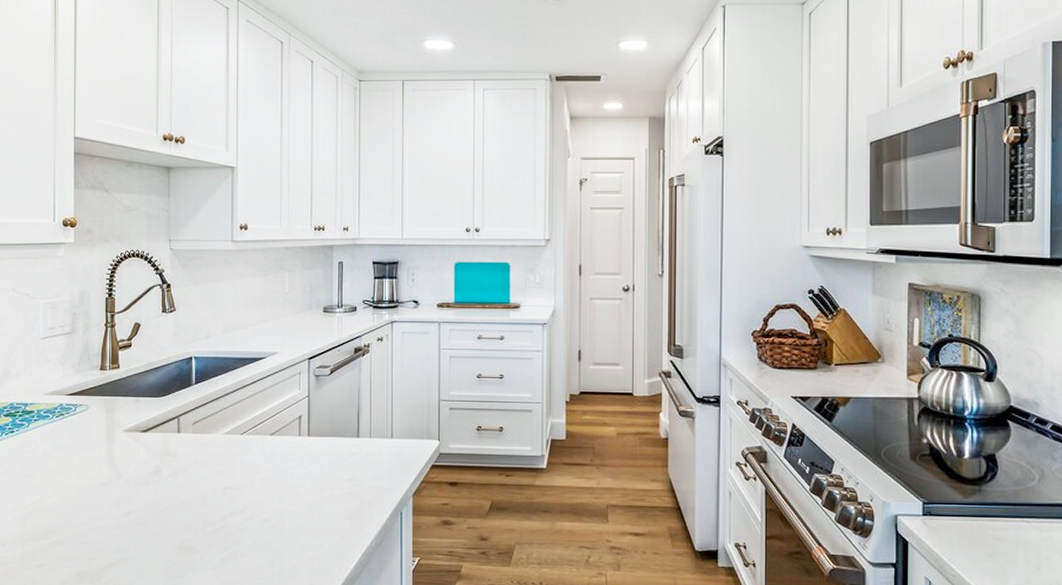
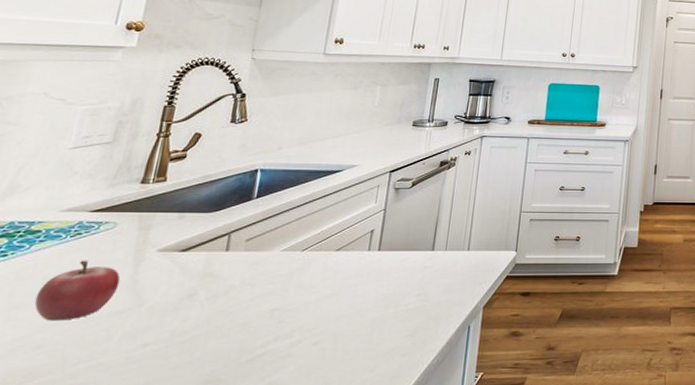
fruit: none [41,437,100,489] -> present [34,260,121,321]

